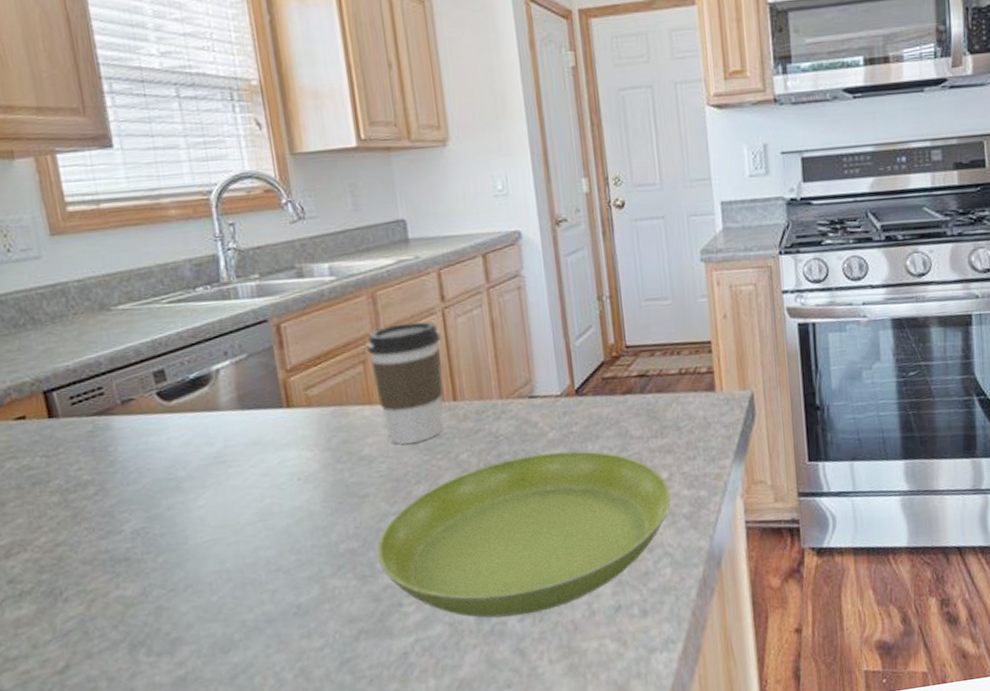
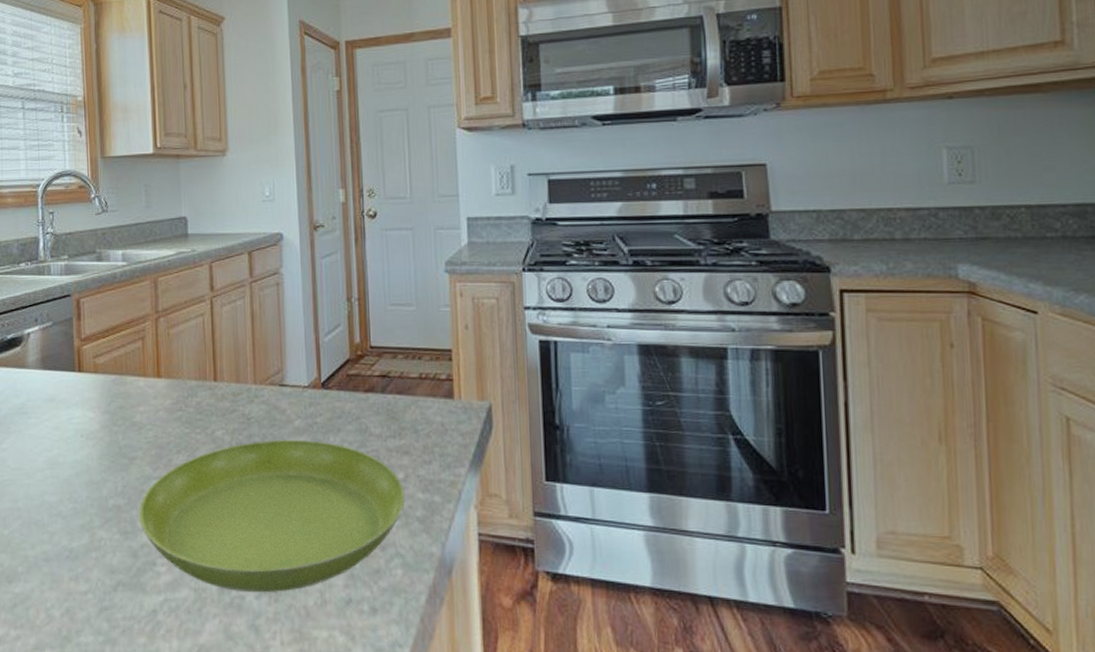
coffee cup: present [367,321,444,445] -> none [146,307,208,416]

